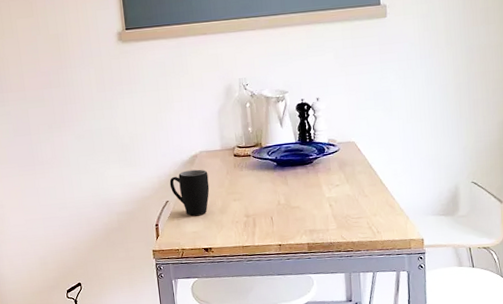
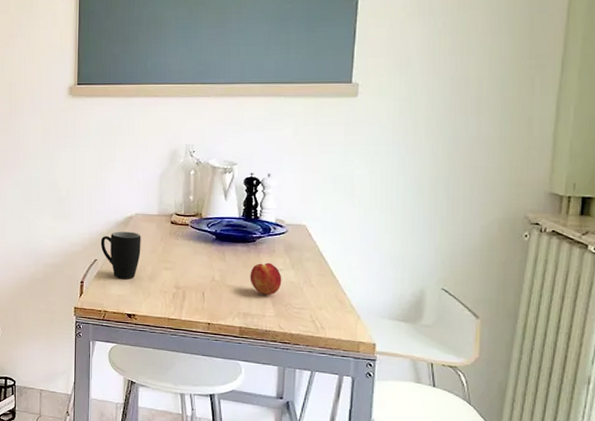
peach: none [311,180,340,211] -> present [250,262,282,295]

